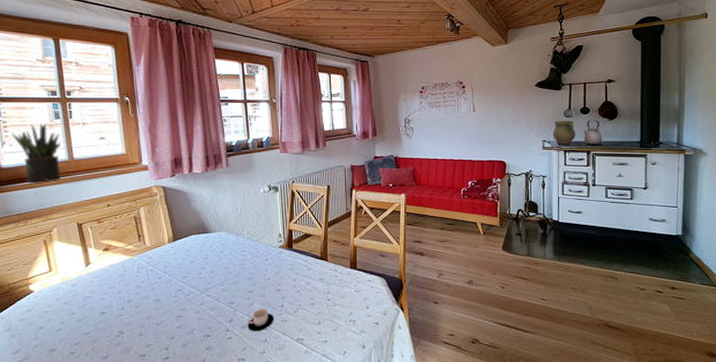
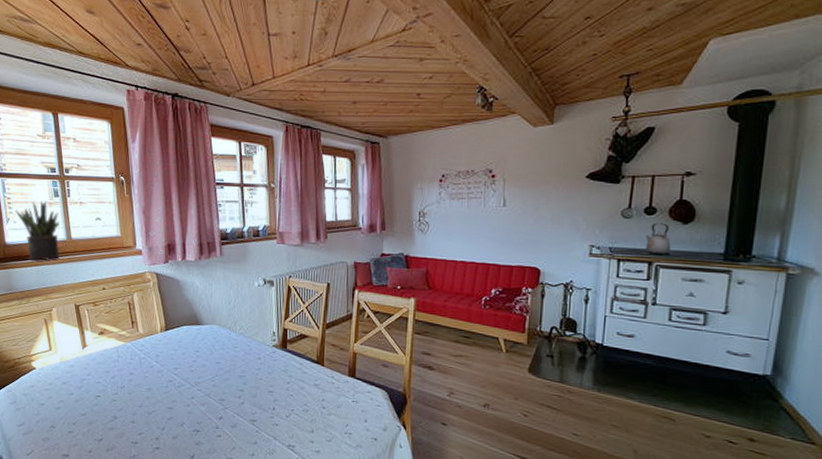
cup: present [247,308,274,332] -> none [237,408,265,433]
ceramic jug: present [552,120,576,144] -> none [603,221,636,252]

